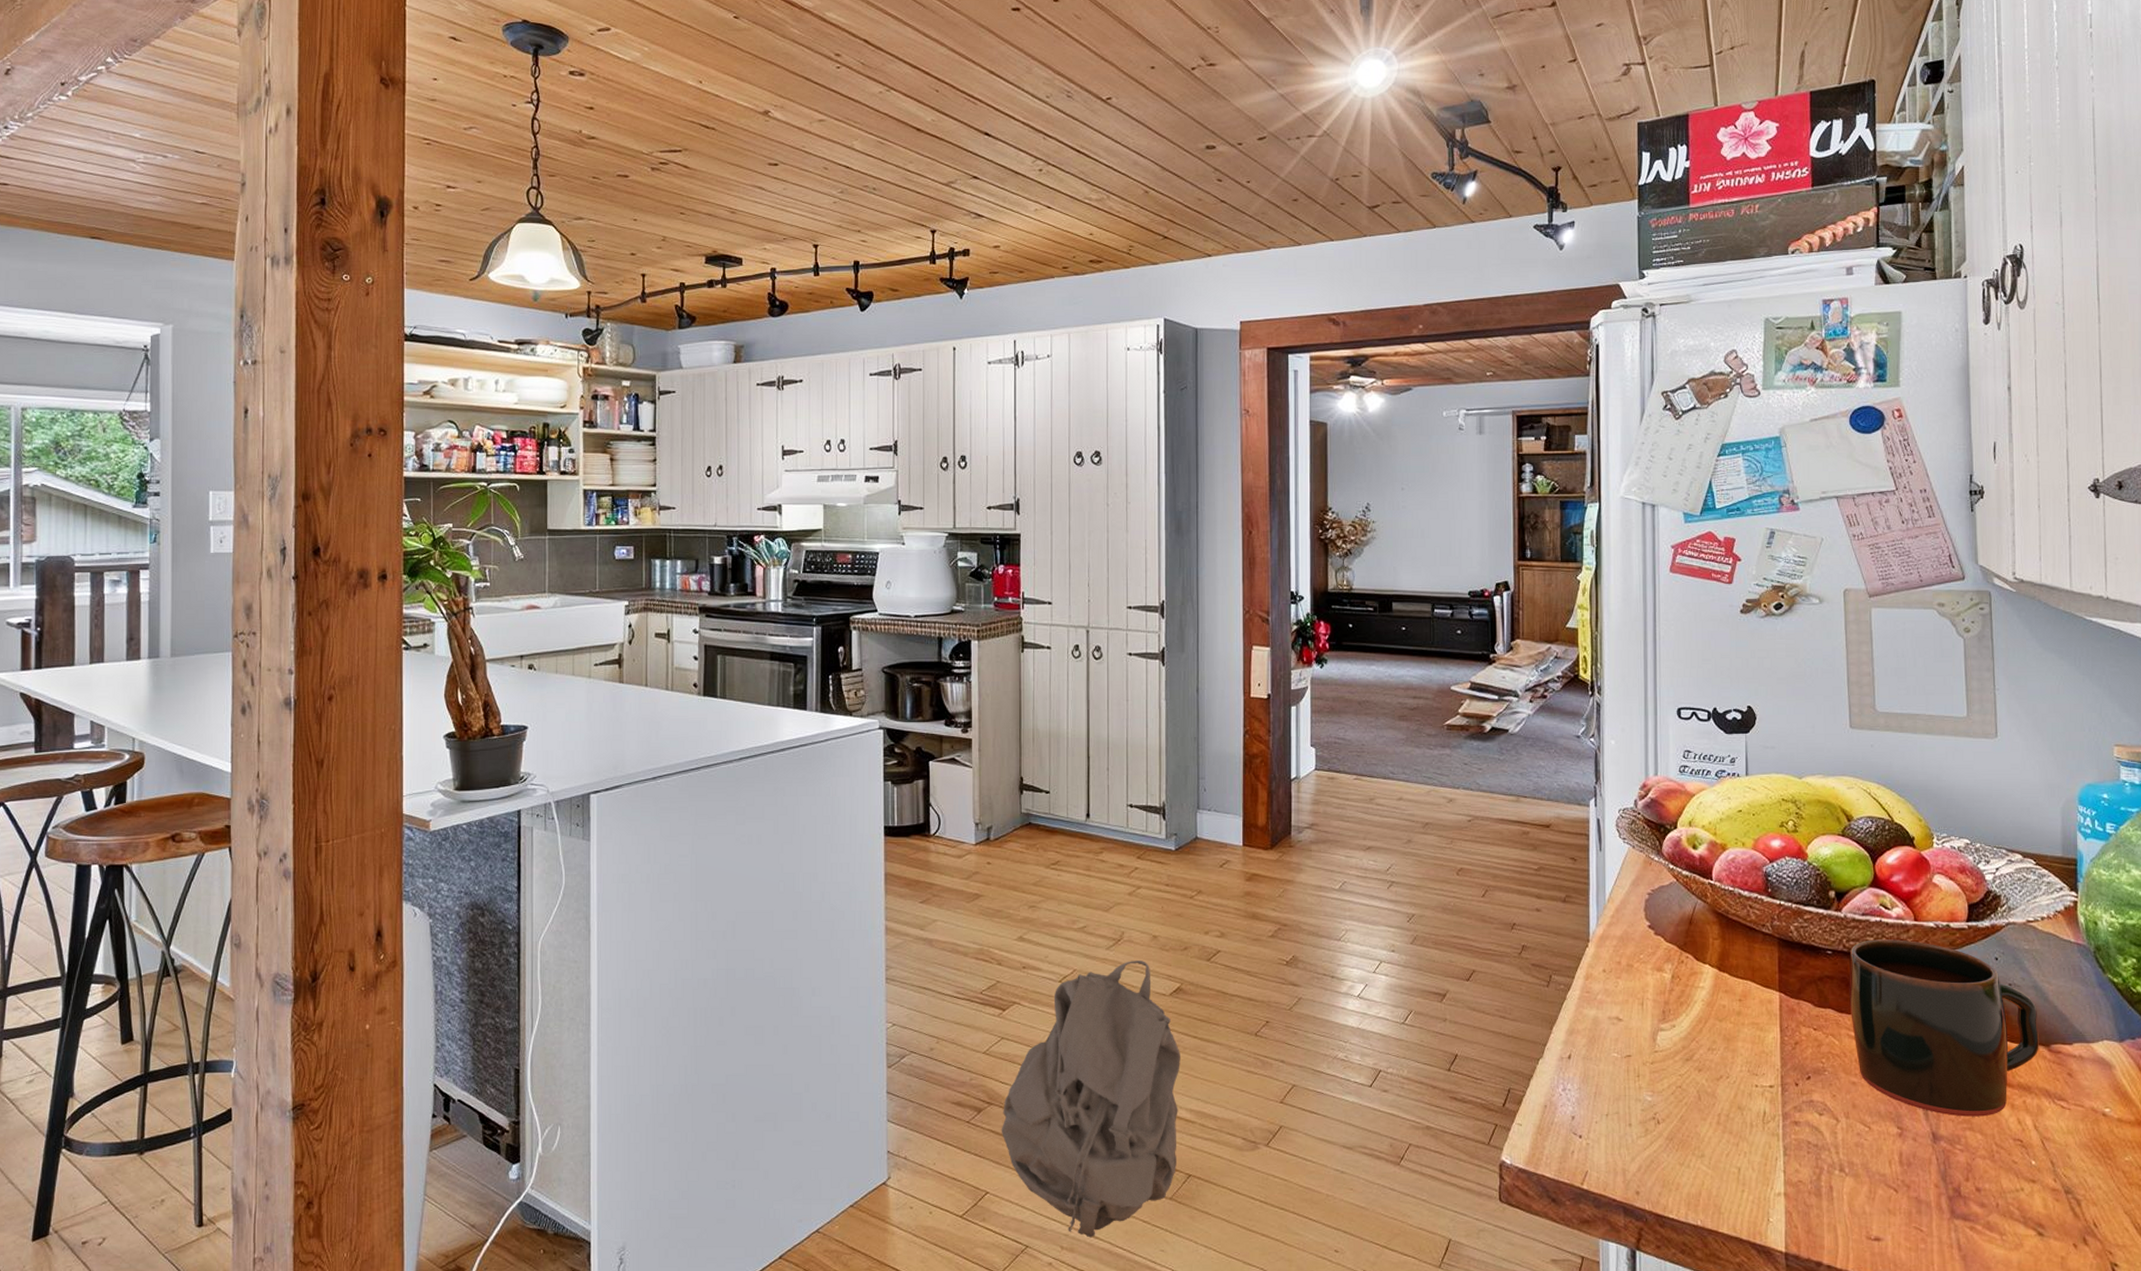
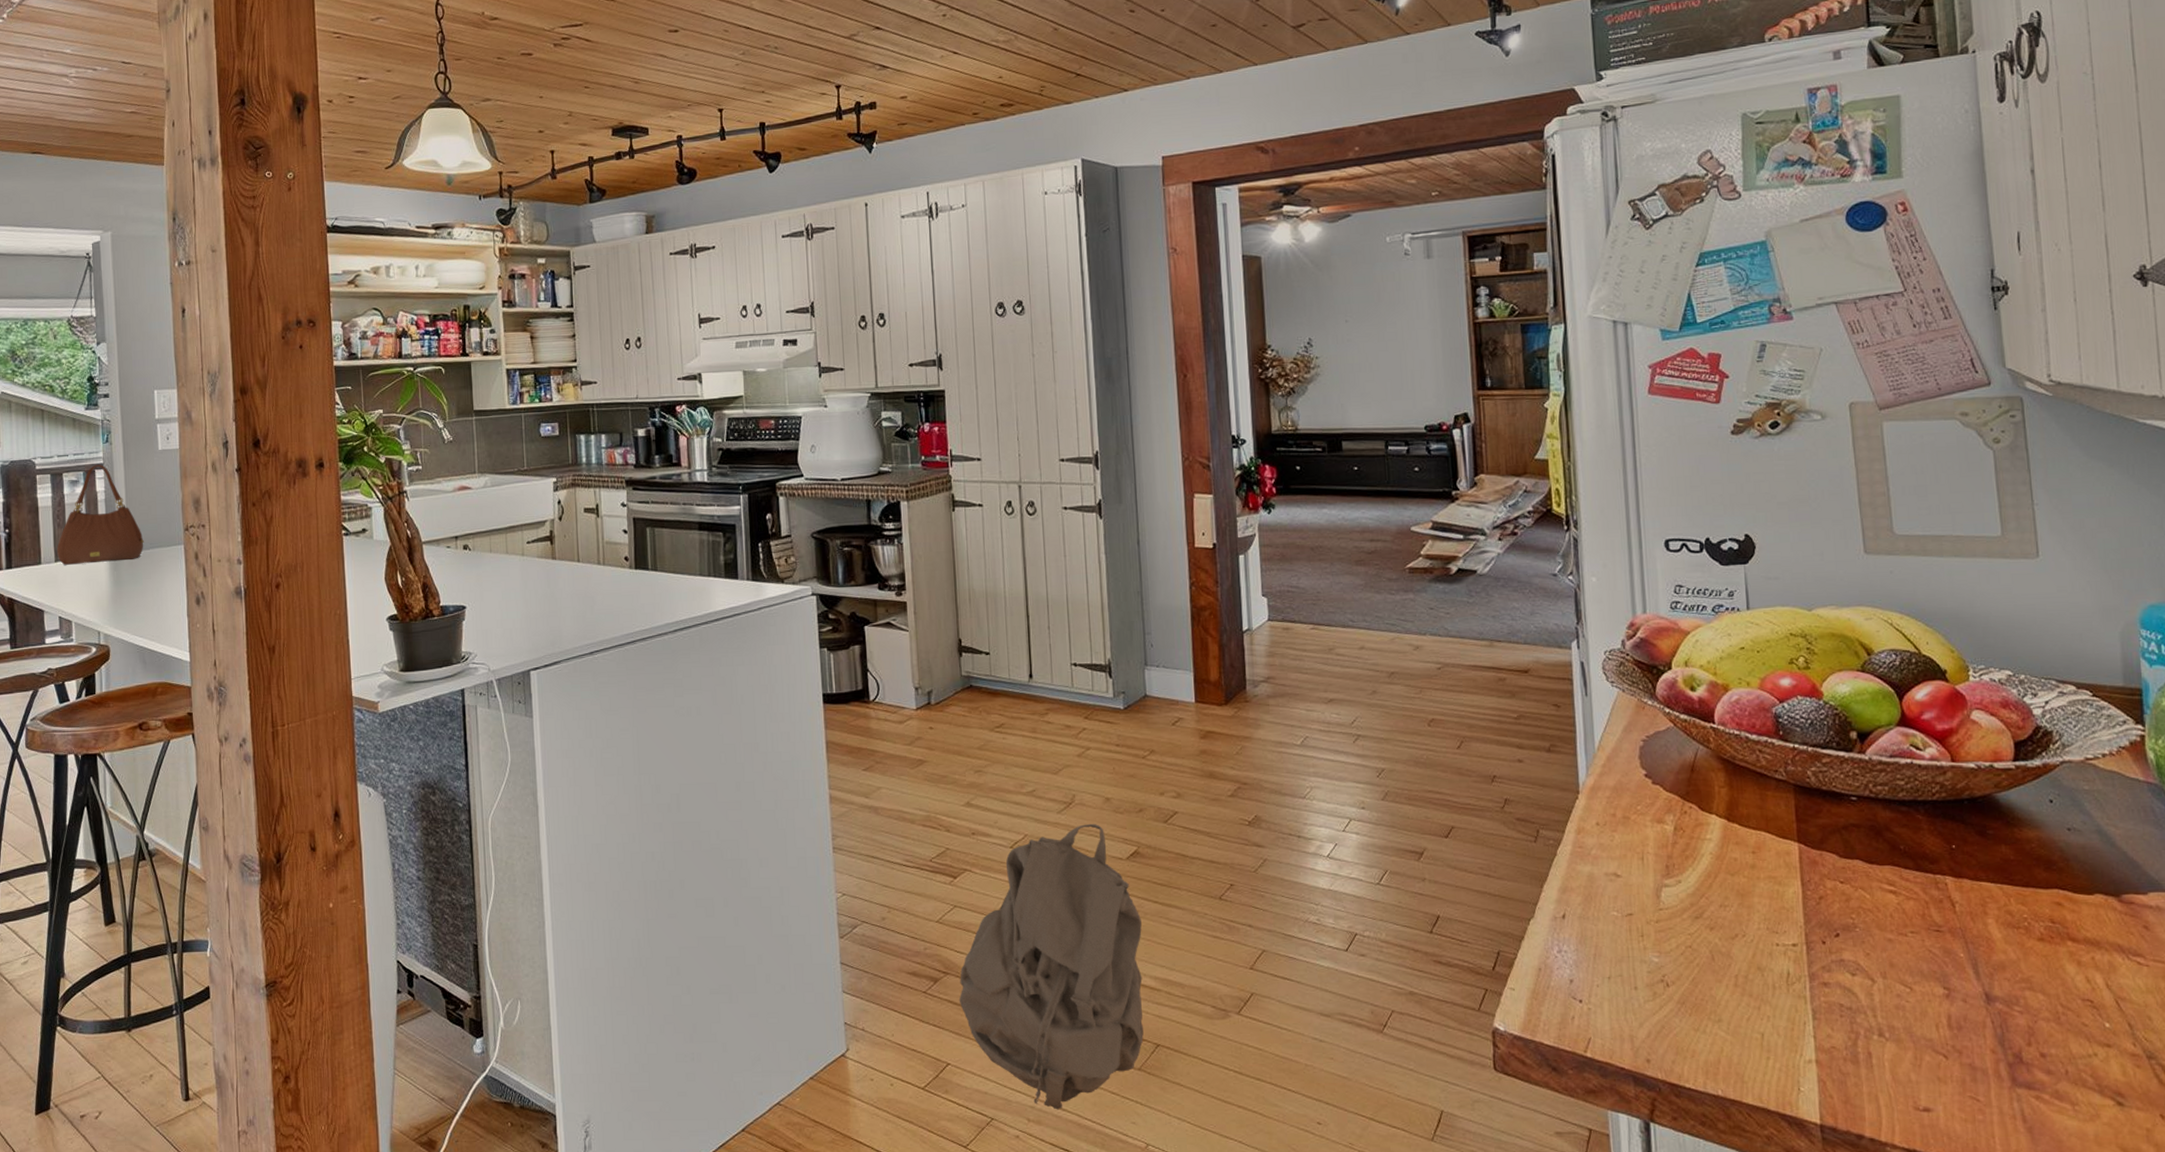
handbag: none [92,565,189,668] -> present [56,464,144,566]
mug: present [1849,939,2040,1117] -> none [1877,782,2108,976]

